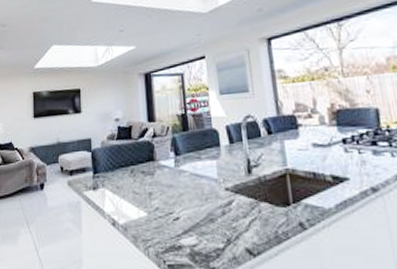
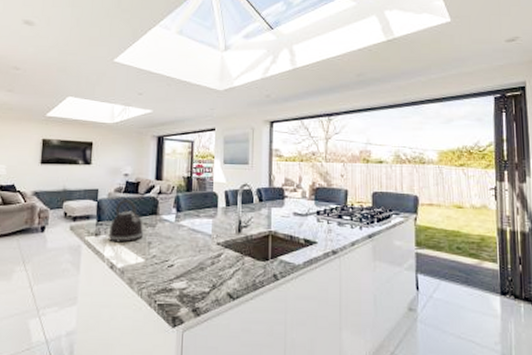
kettle: none [106,146,143,196] -> present [108,198,144,243]

